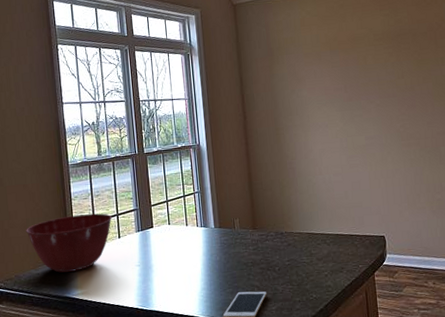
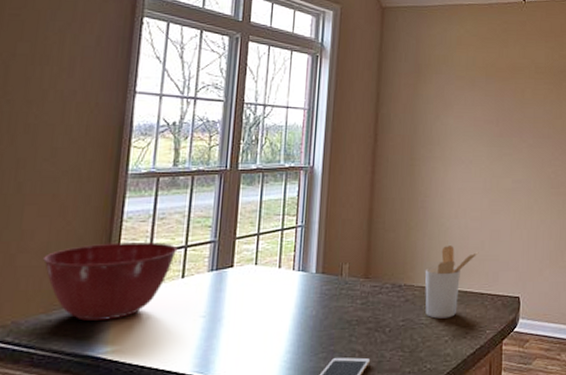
utensil holder: none [300,197,344,258] -> present [425,246,479,319]

